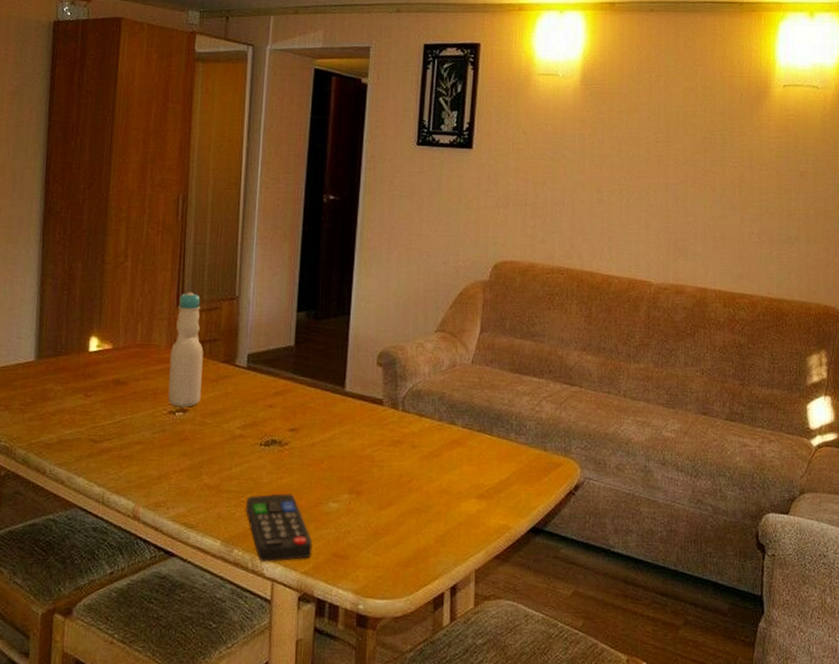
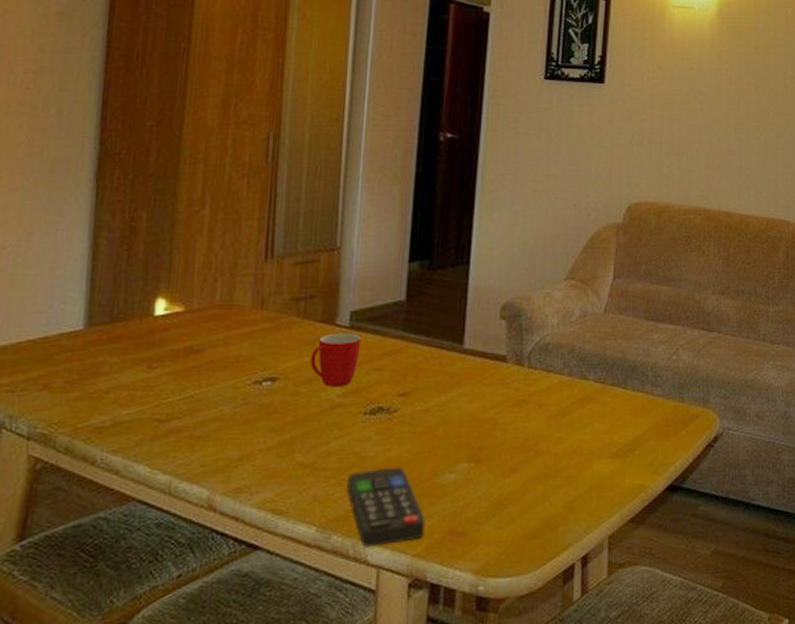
bottle: present [168,292,203,408] -> none [253,243,297,376]
mug: none [214,372,258,420] -> present [310,333,362,388]

